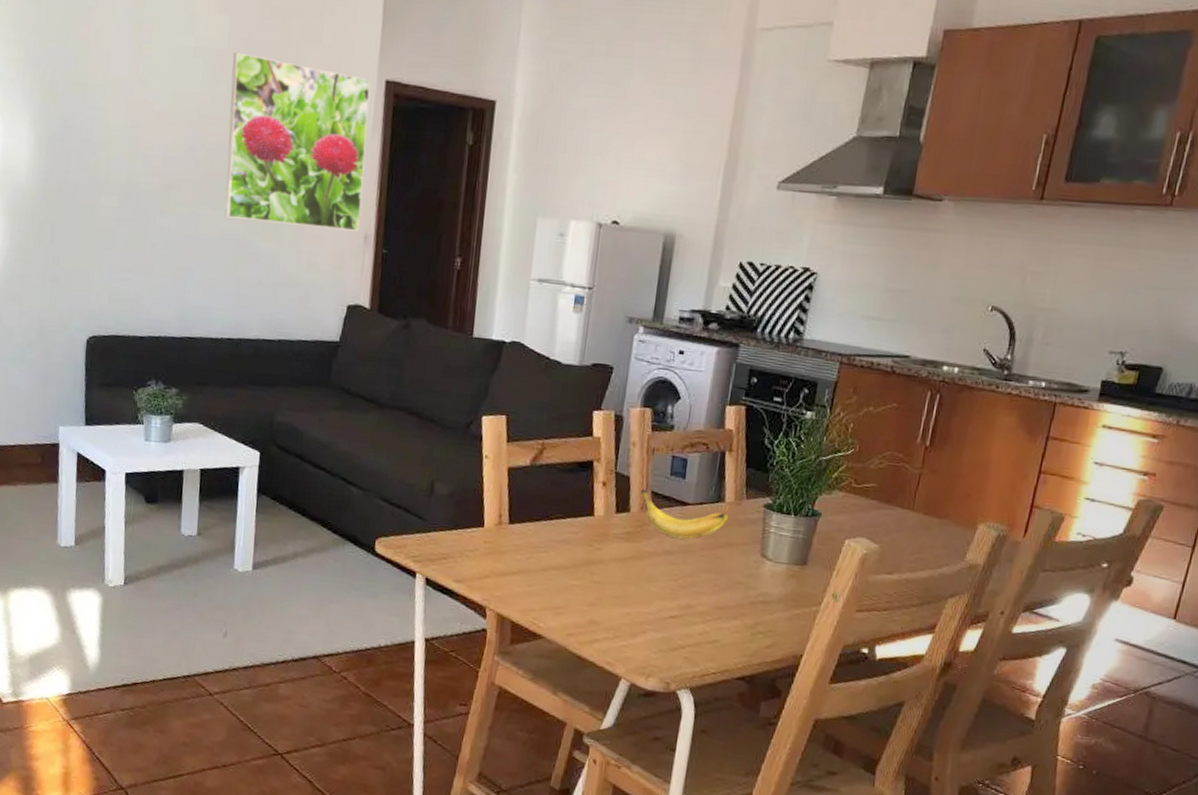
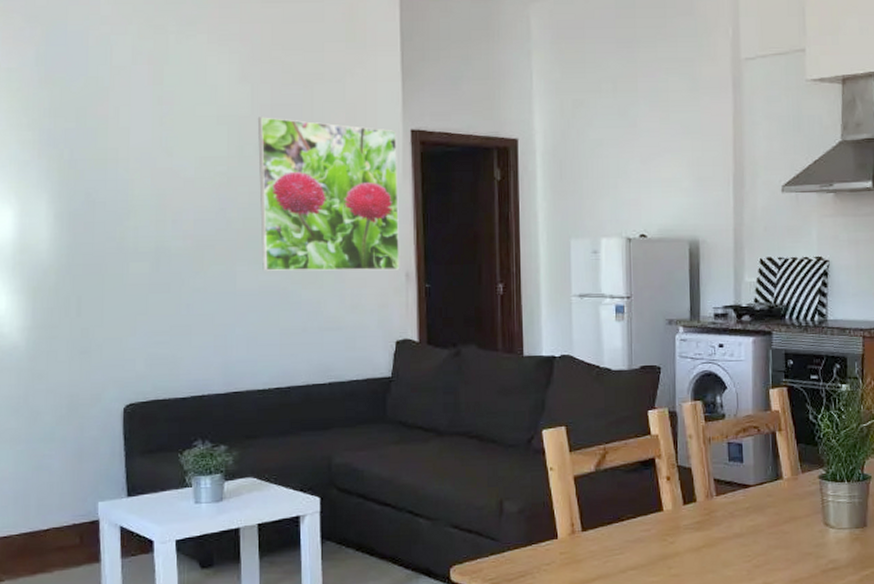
banana: present [640,489,728,540] -> none [703,478,788,521]

